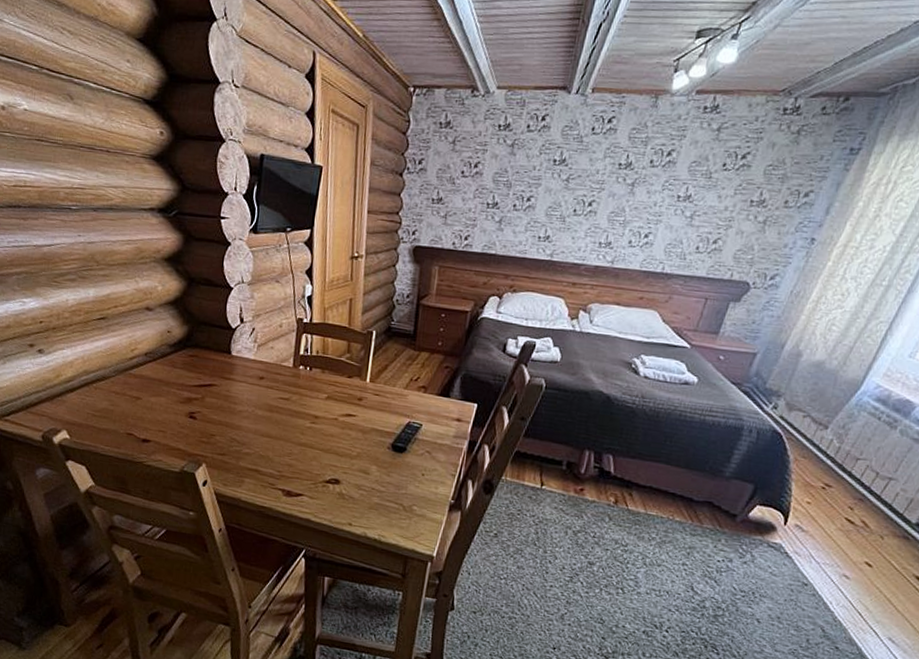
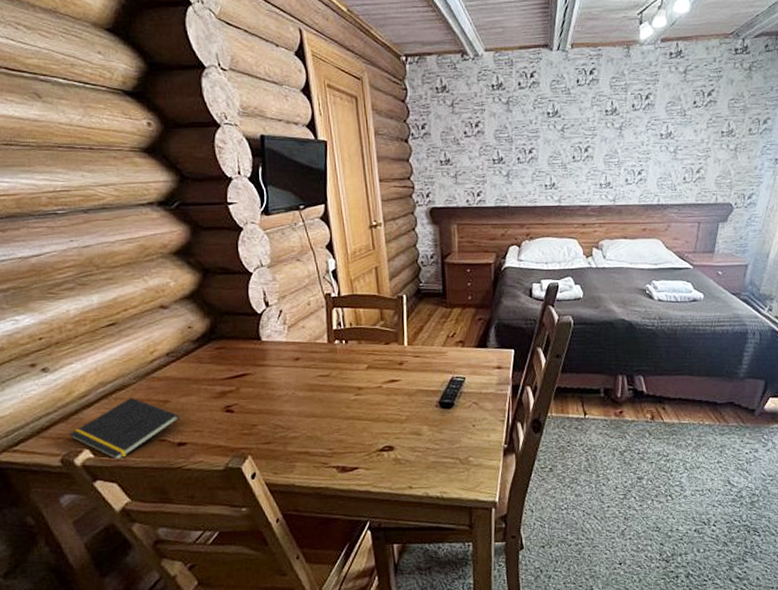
notepad: none [52,388,148,446] -> present [69,397,180,461]

